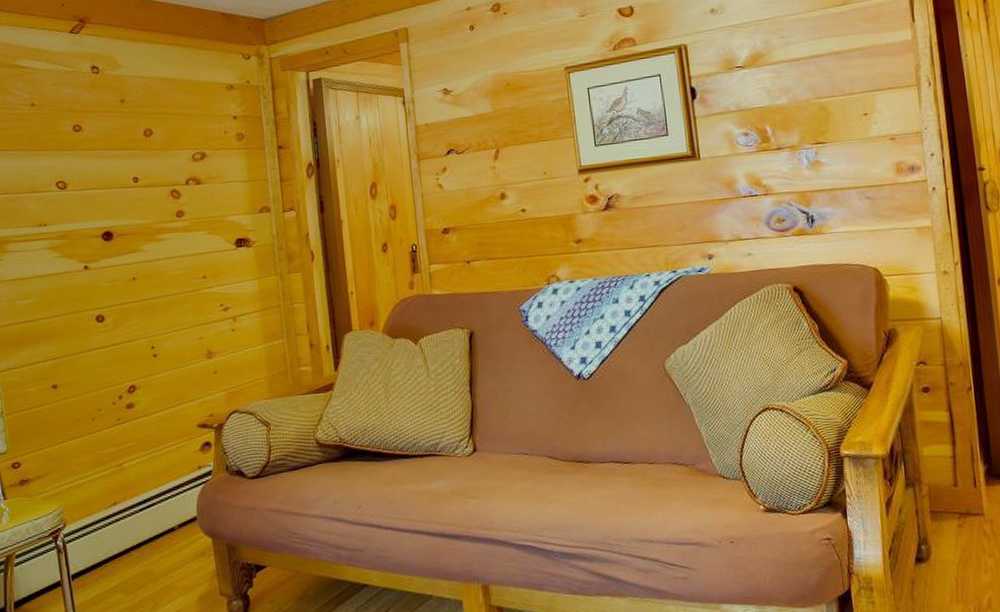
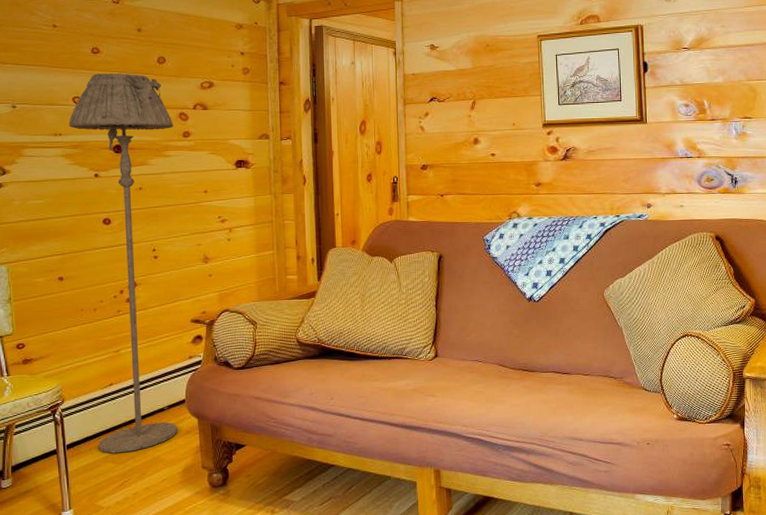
floor lamp: none [53,150,191,583] -> present [69,72,178,454]

